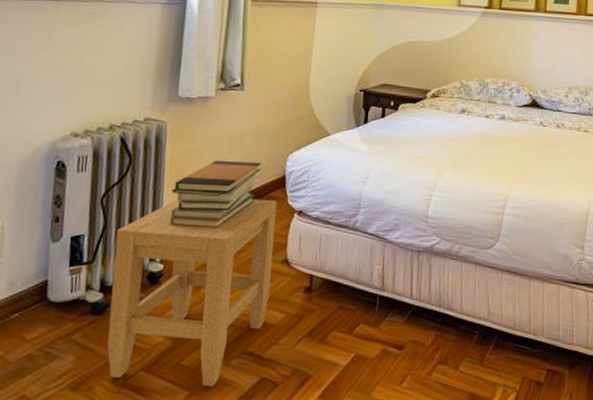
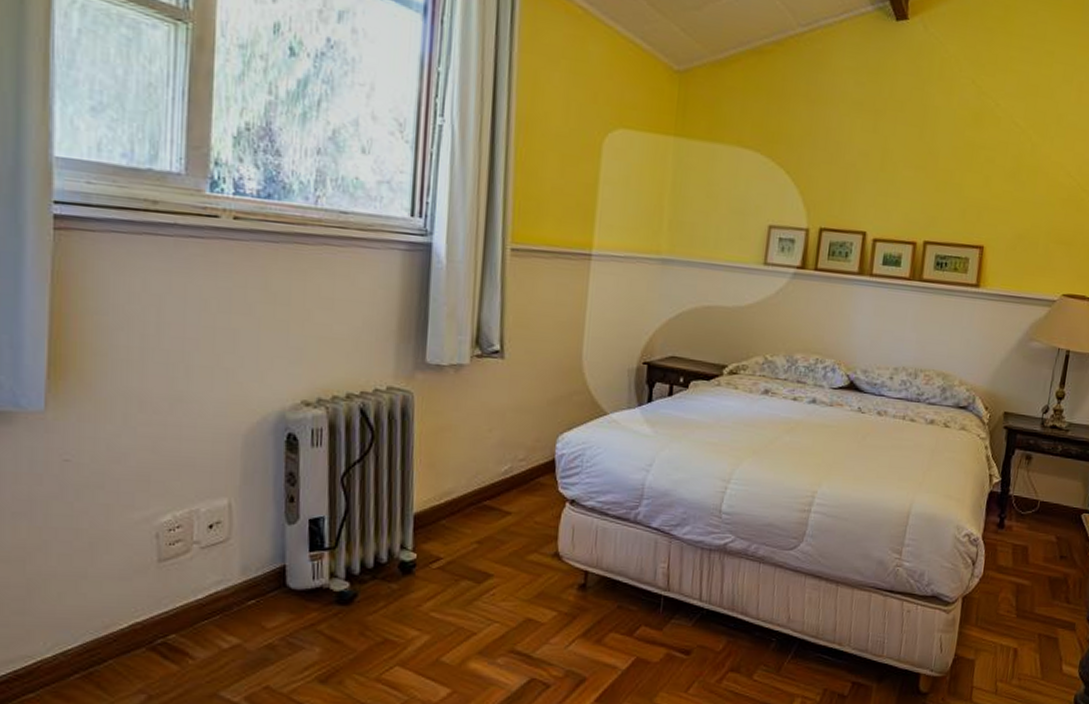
stool: present [107,198,277,387] -> none [357,481,546,686]
book stack: present [169,161,262,229] -> none [421,439,527,516]

